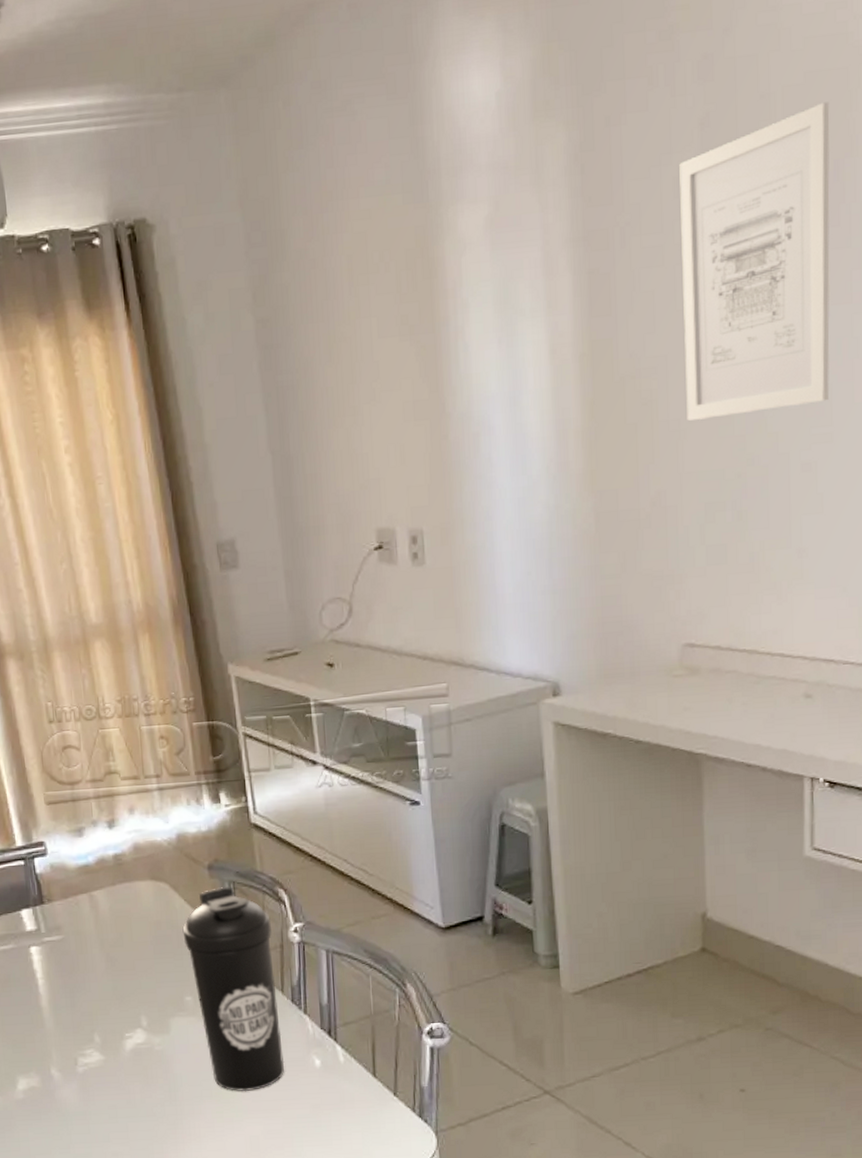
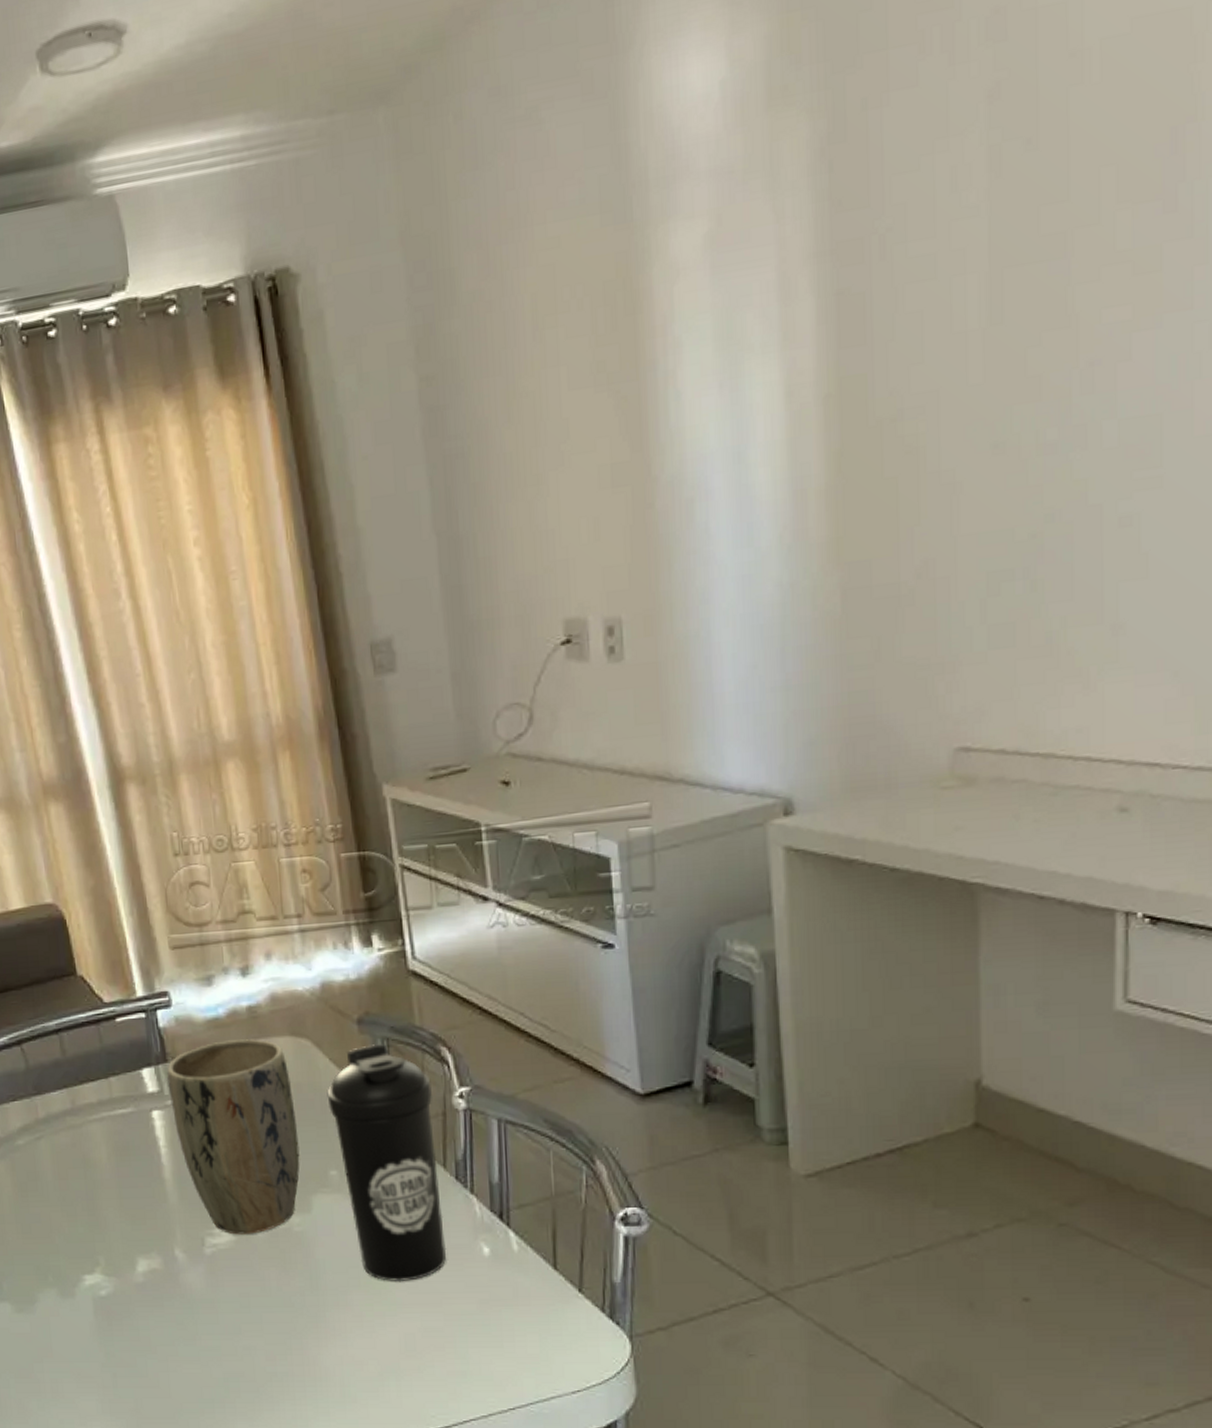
plant pot: none [43,883,160,1055] -> present [167,1039,300,1235]
wall art: present [679,102,830,421] -> none [959,53,1166,470]

